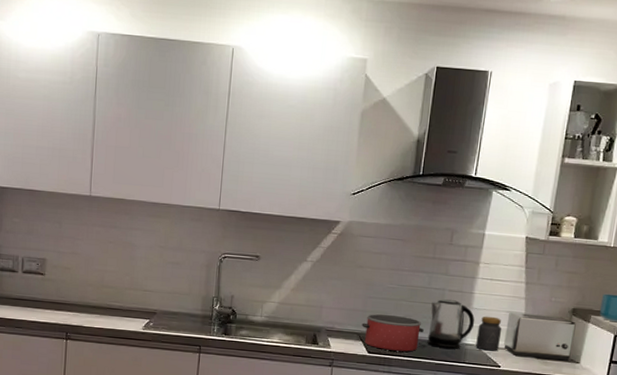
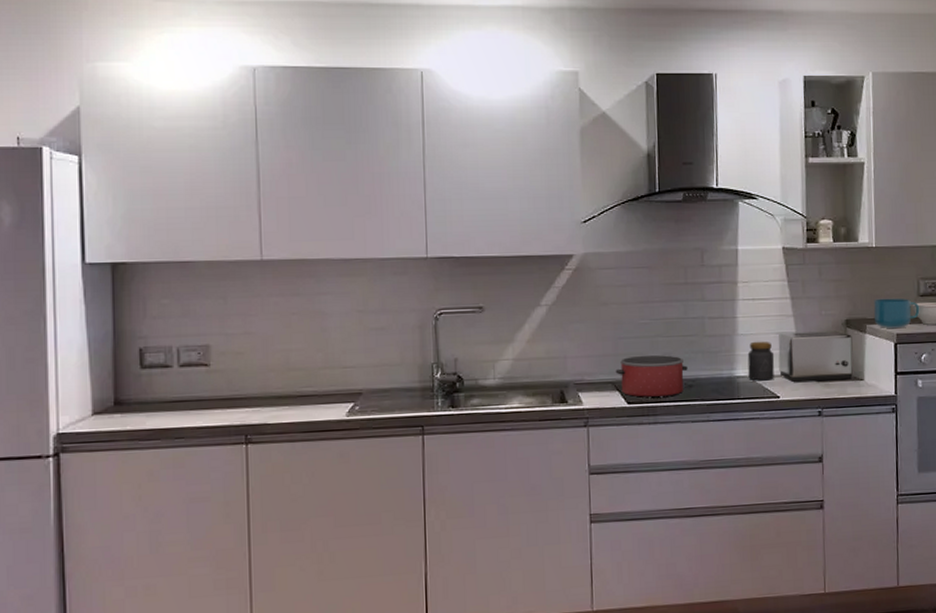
kettle: present [427,298,475,349] -> none [691,327,743,386]

